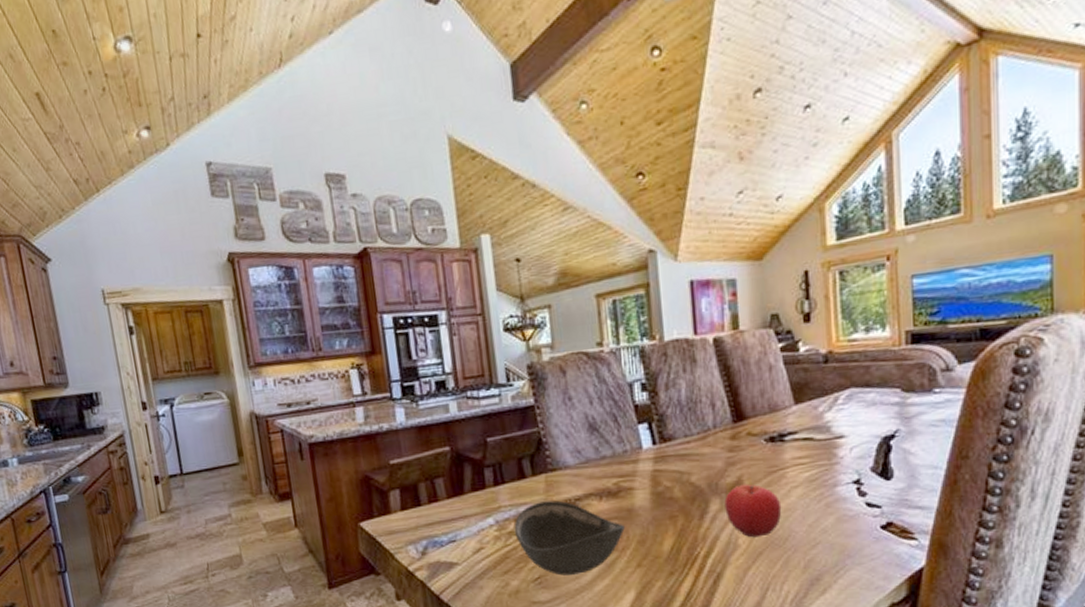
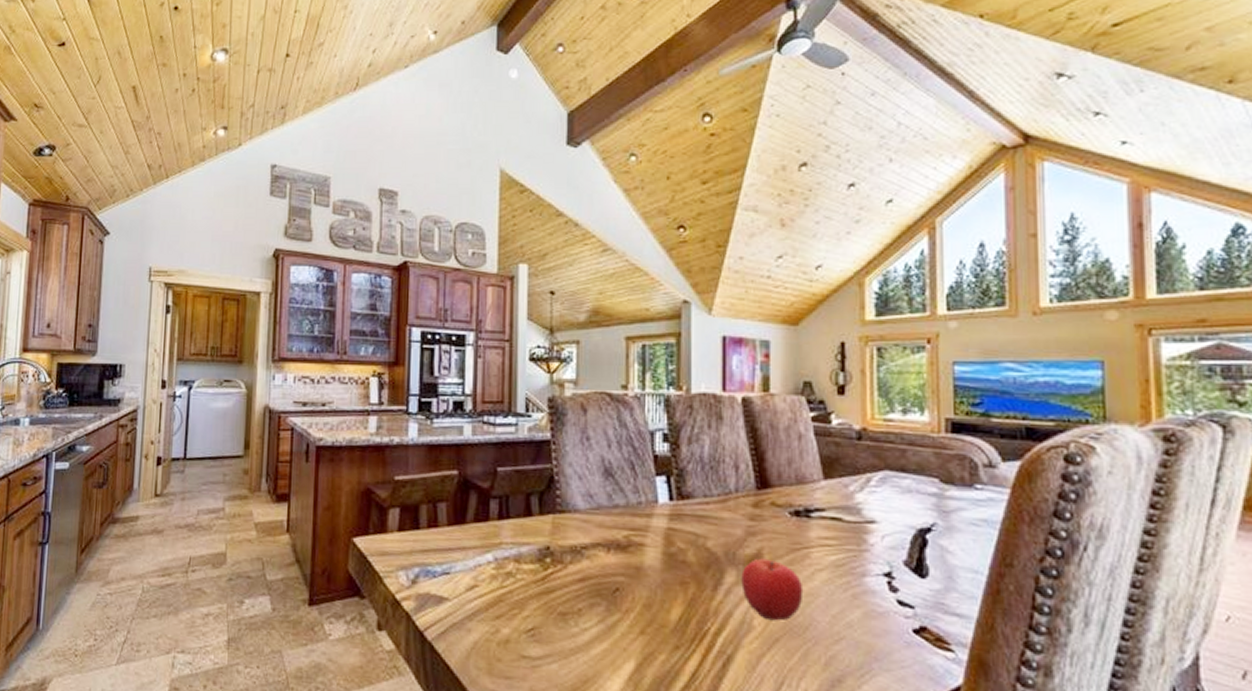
bowl: present [514,500,625,576] -> none [512,544,631,632]

